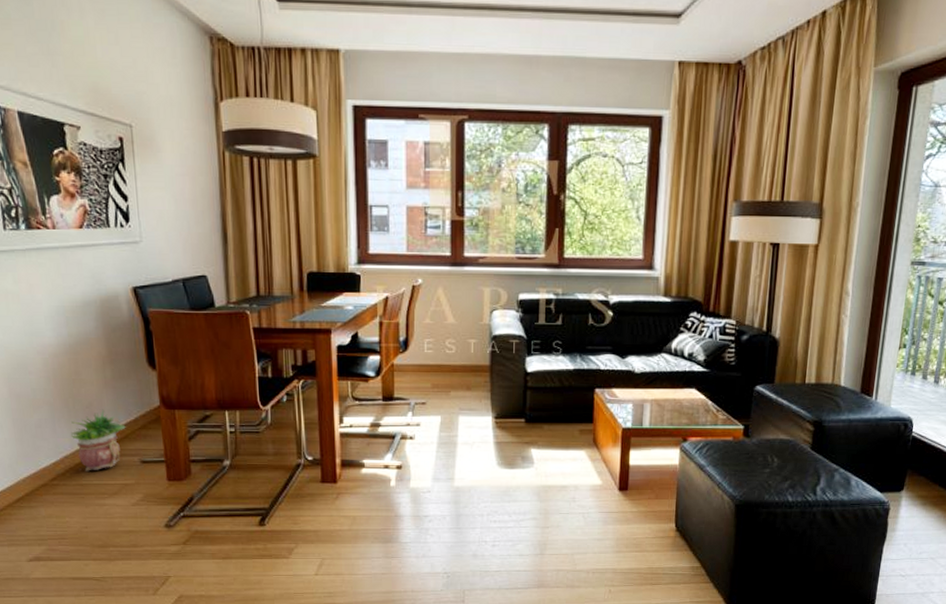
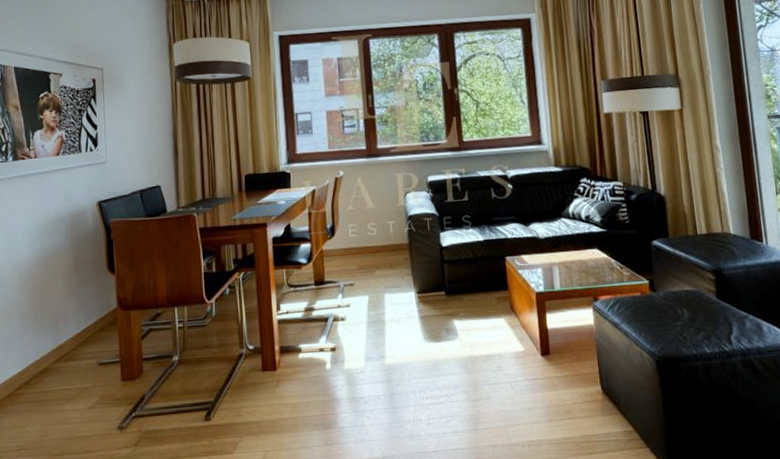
potted plant: present [70,409,126,471] -> none [36,315,86,378]

